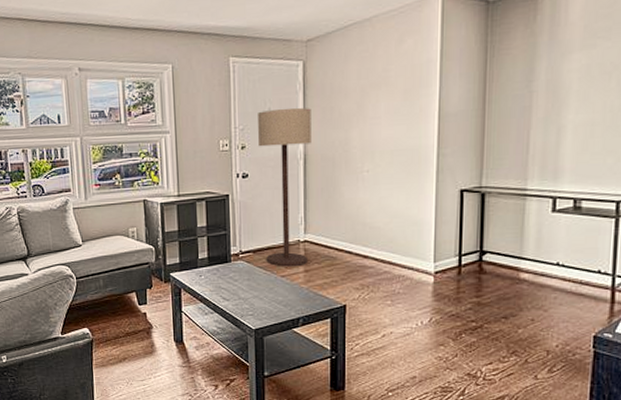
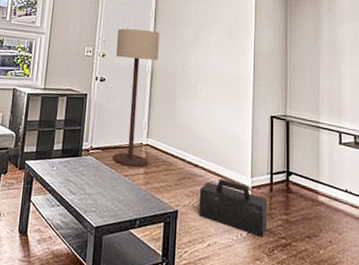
speaker: none [370,267,455,323] -> present [198,179,268,238]

